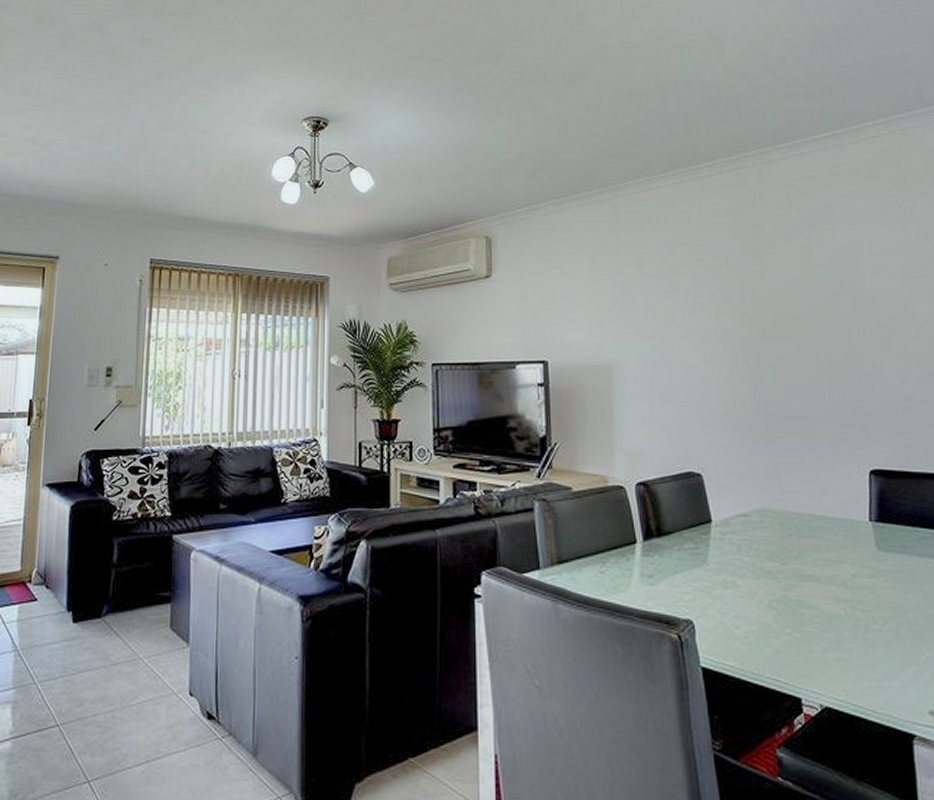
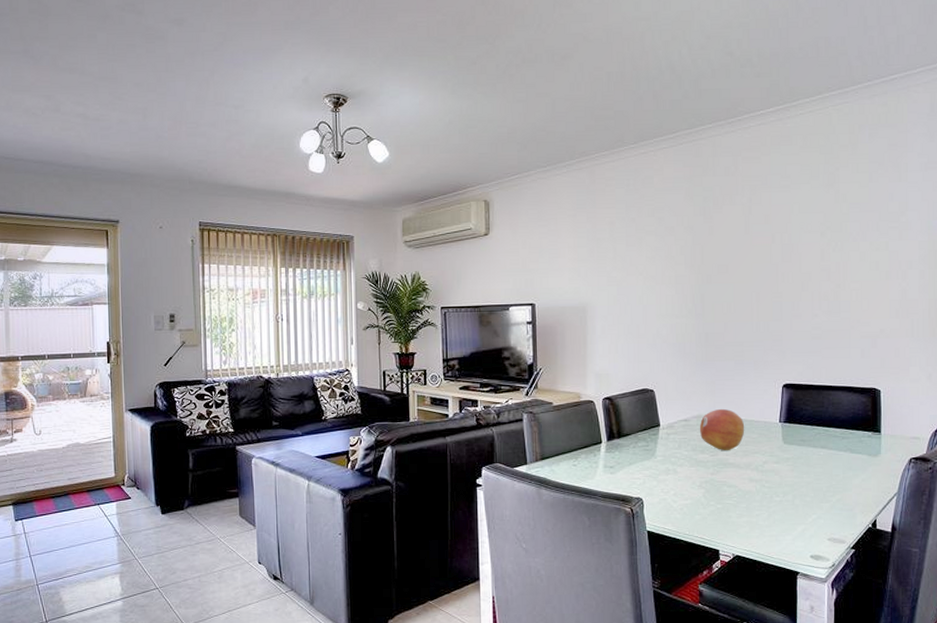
fruit: none [763,500,825,557] -> present [699,408,745,450]

